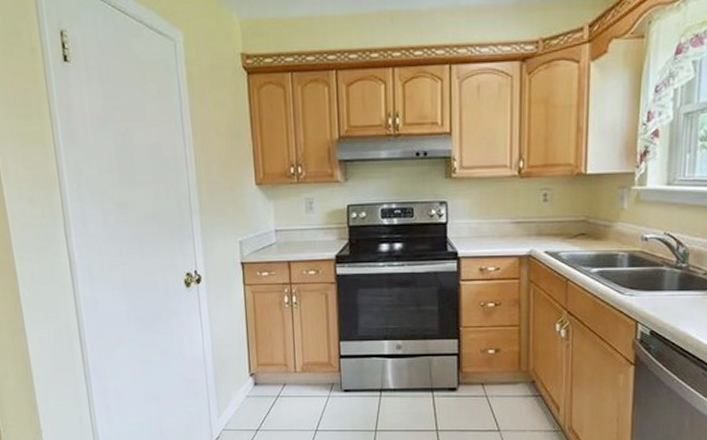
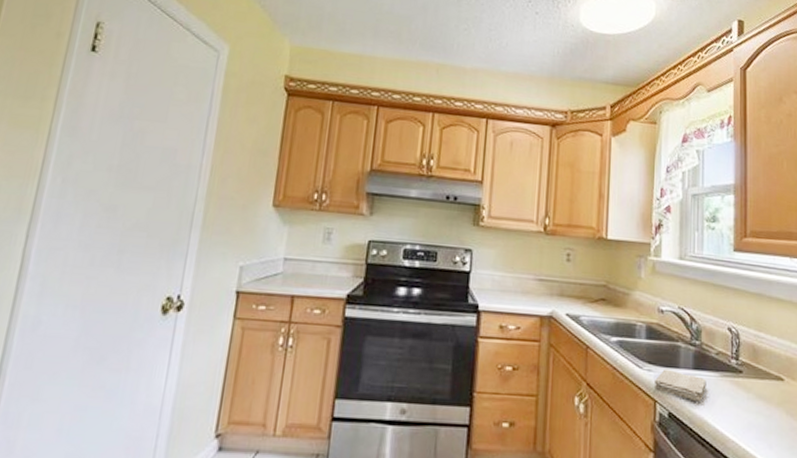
washcloth: none [635,292,692,319] -> present [653,369,707,402]

